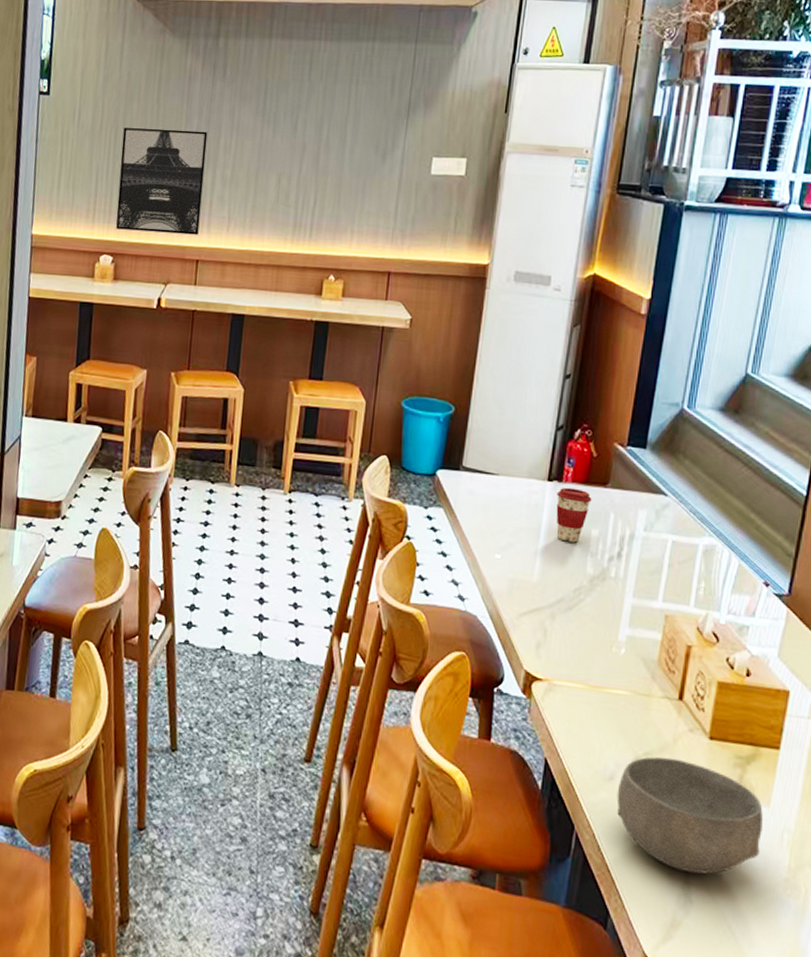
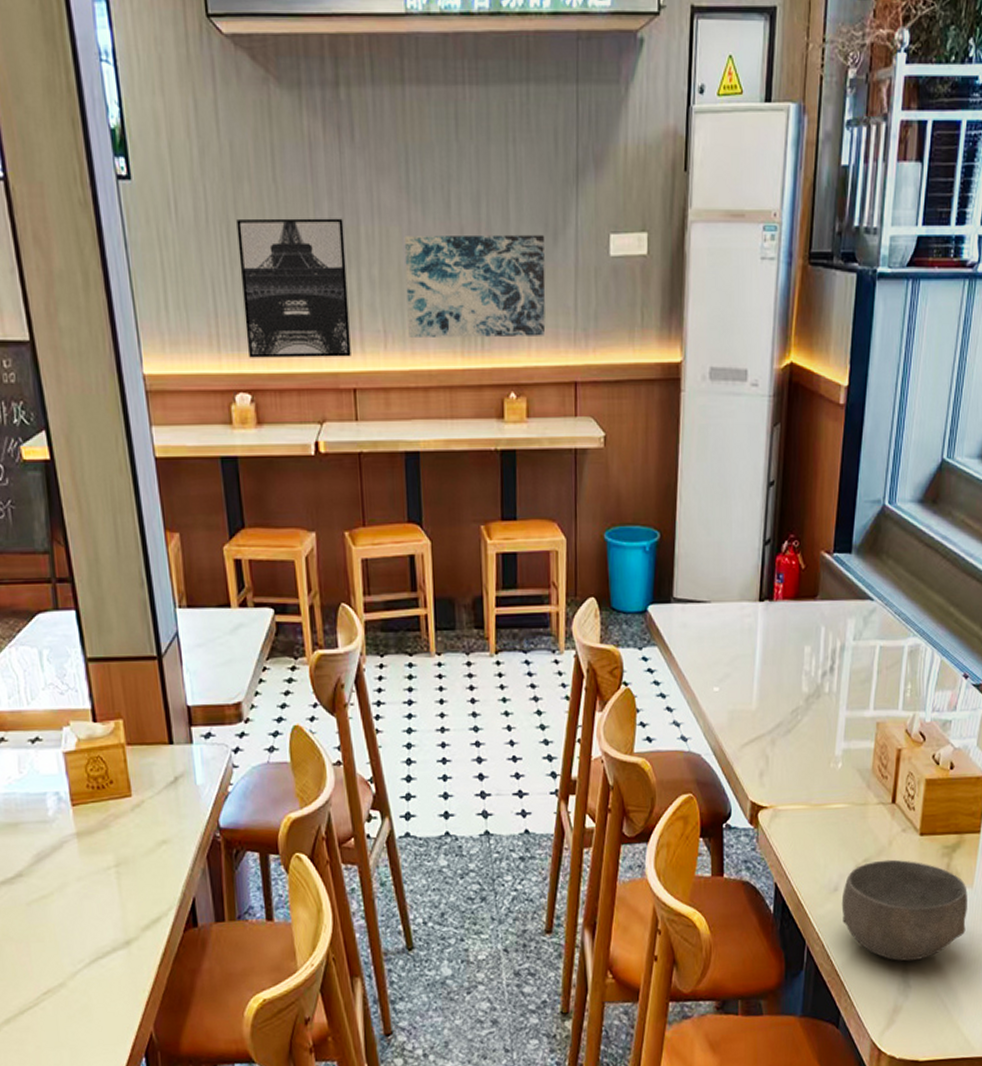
wall art: none [248,148,375,233] -> present [404,234,546,337]
coffee cup: present [556,487,592,543] -> none [769,605,803,663]

